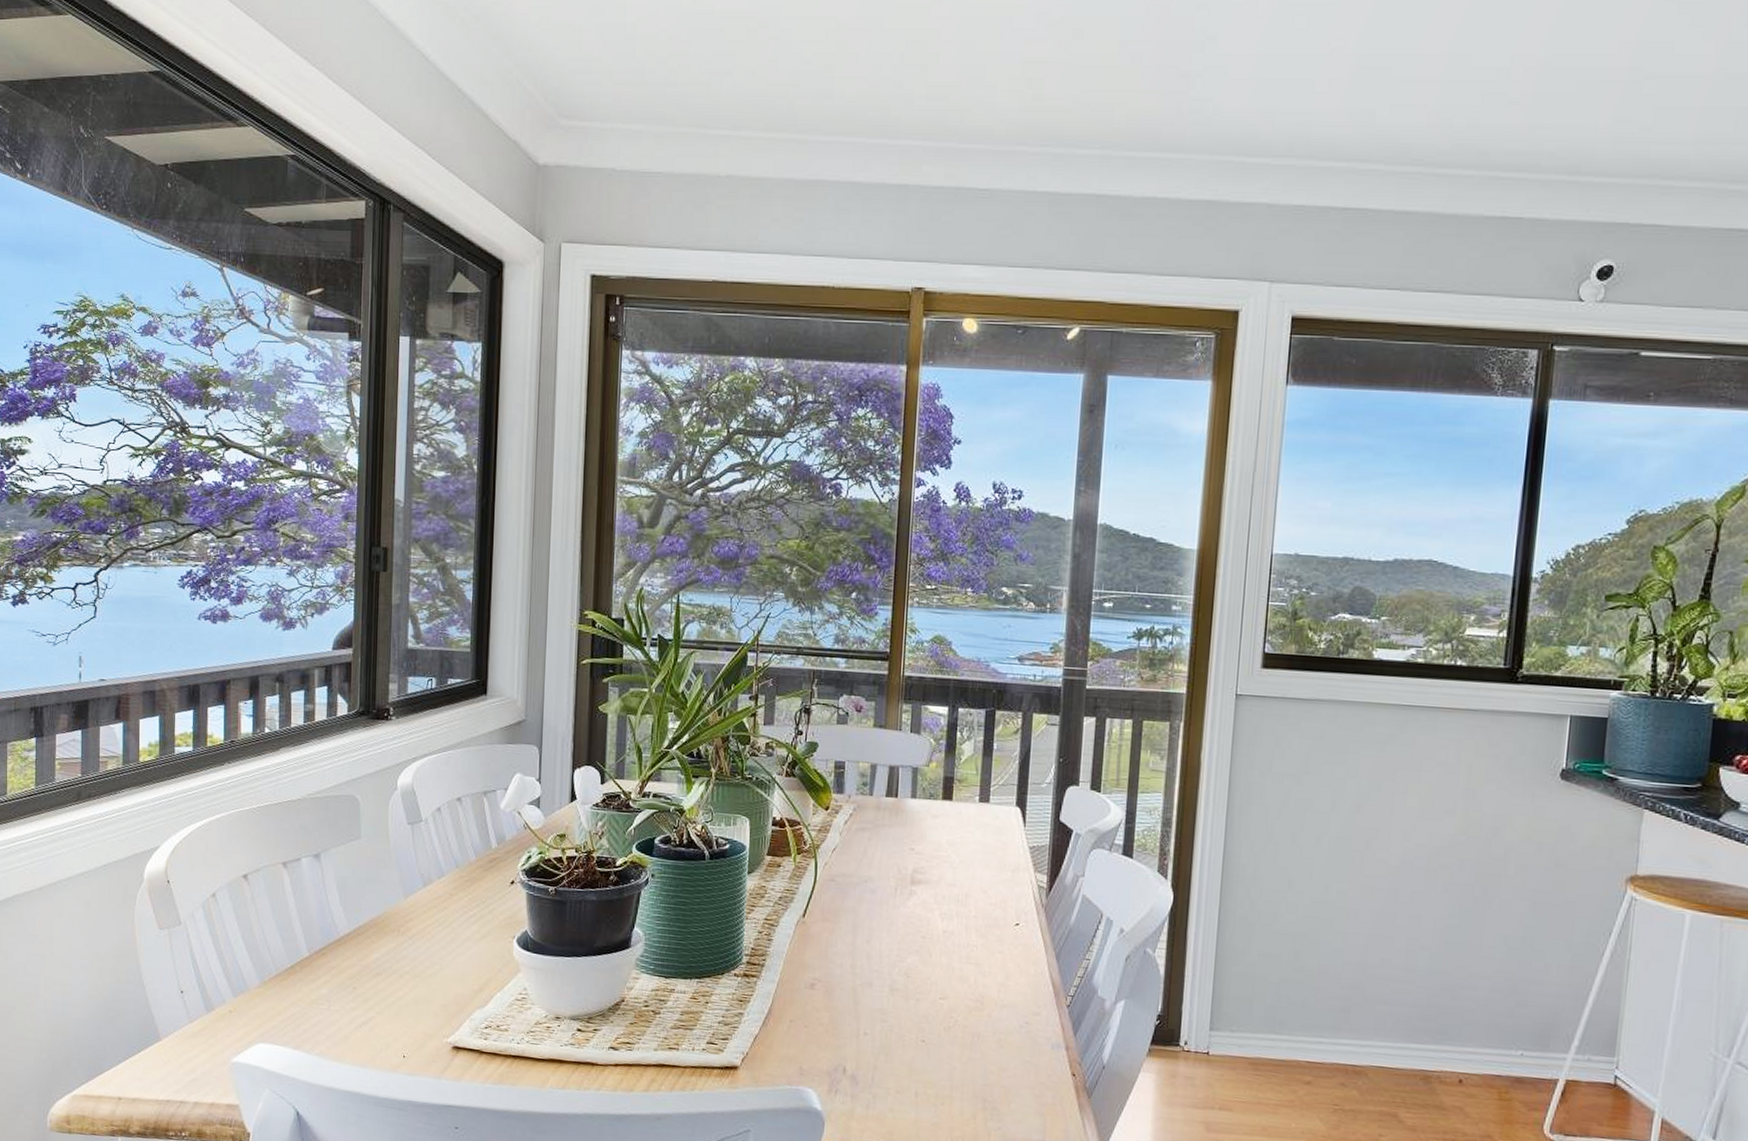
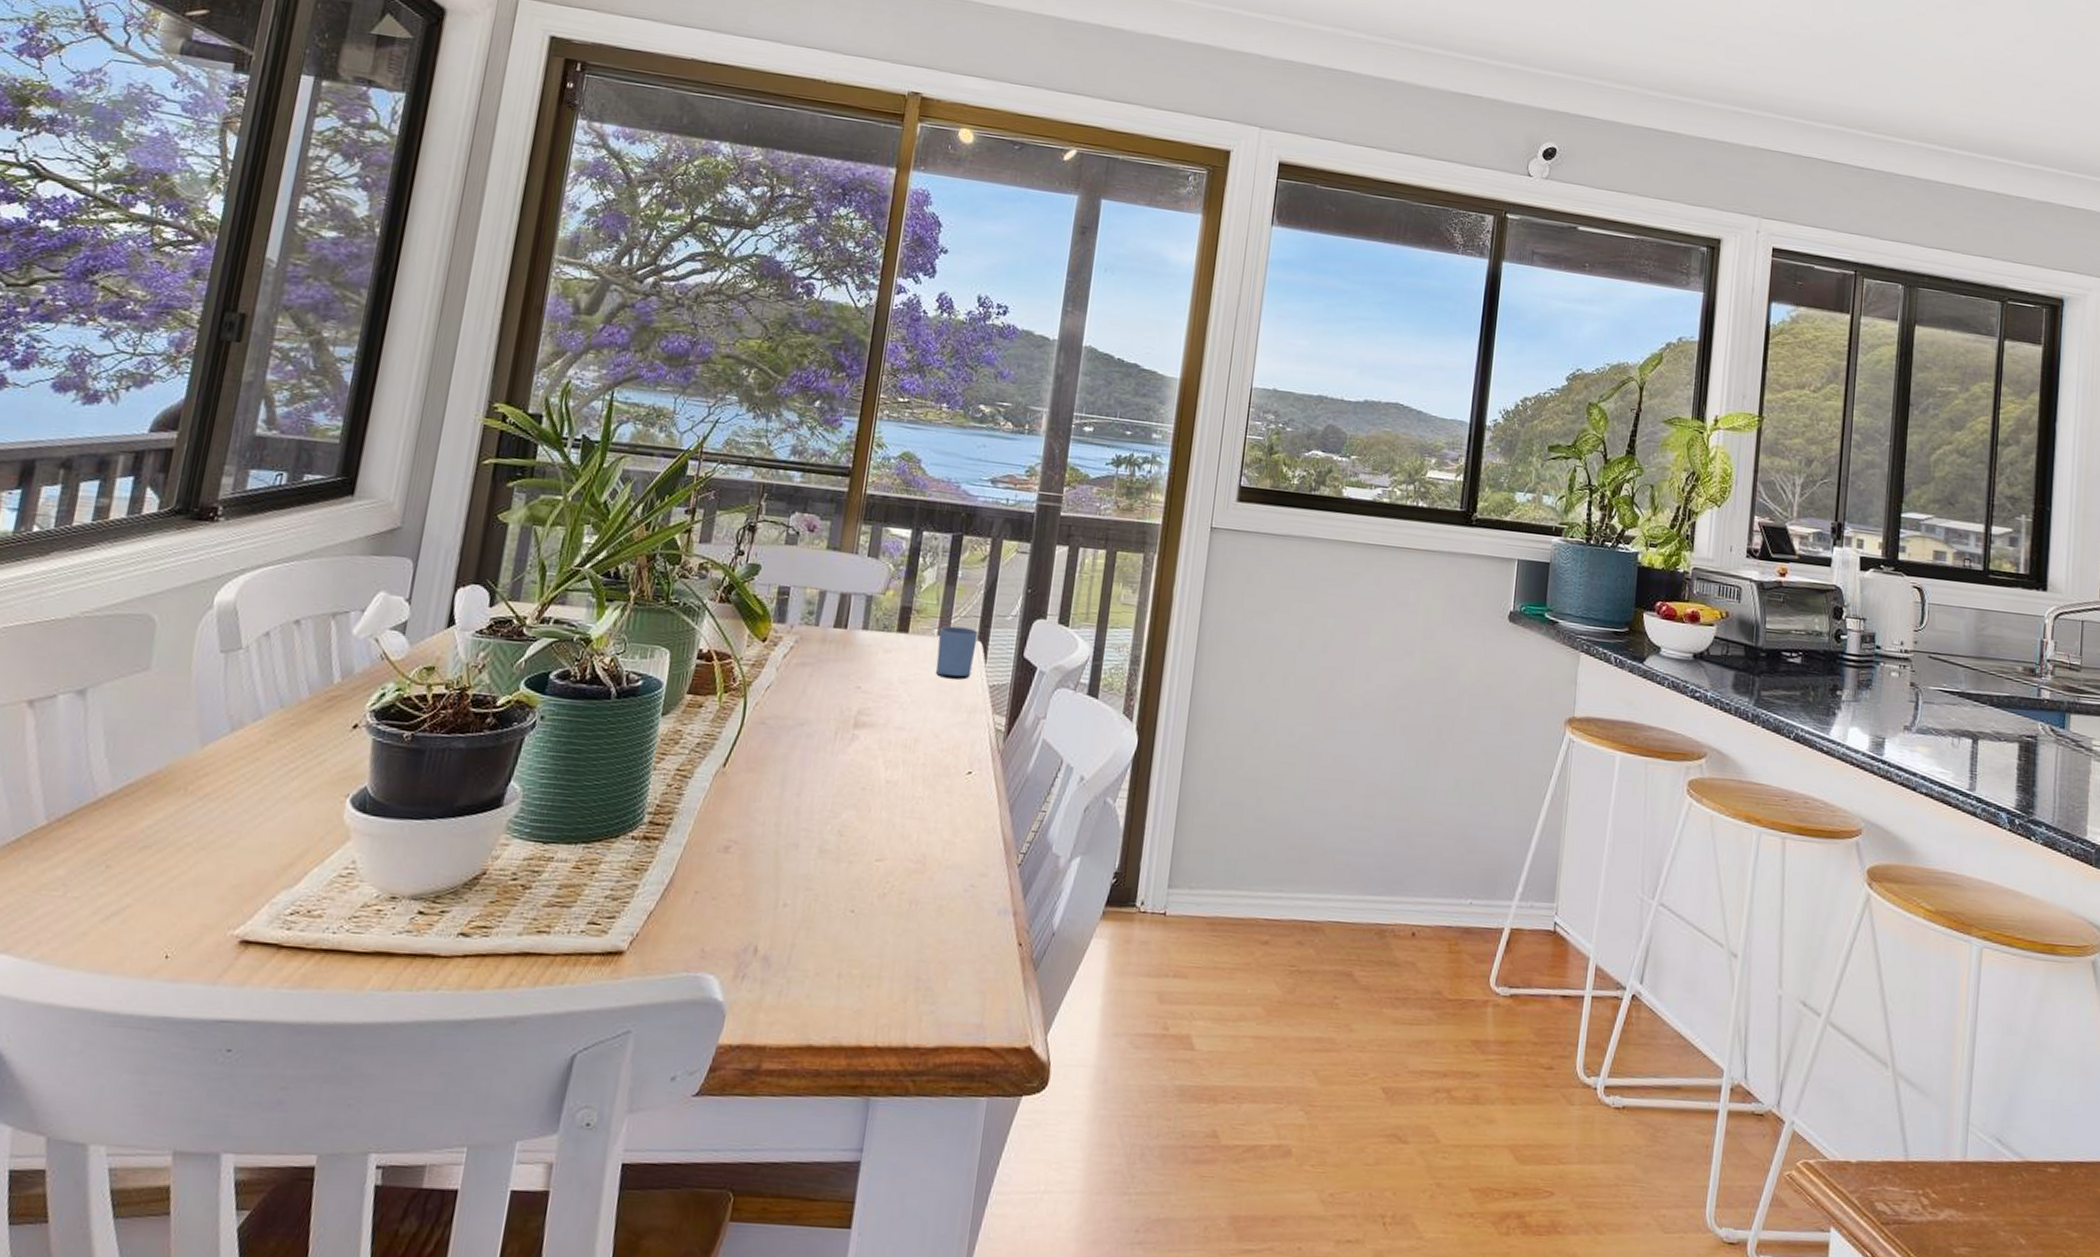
mug: none [979,793,1016,843] -> present [936,626,978,681]

